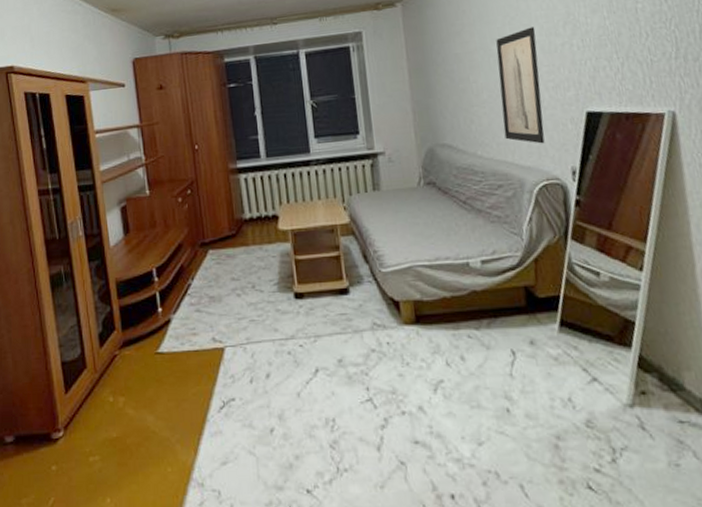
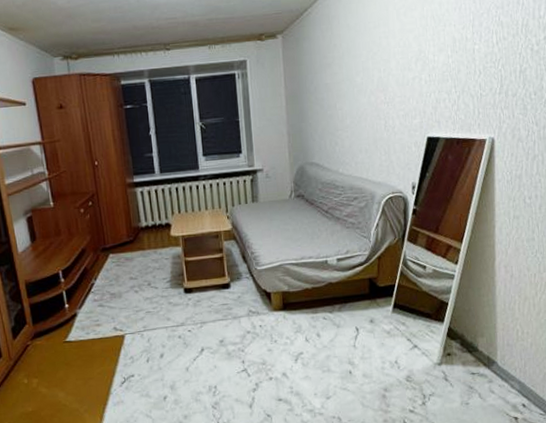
wall art: present [496,27,545,144] -> none [360,62,394,163]

